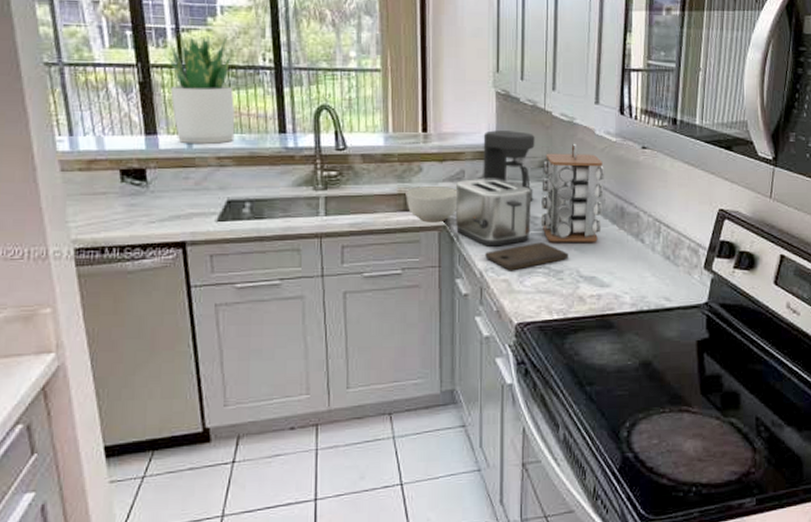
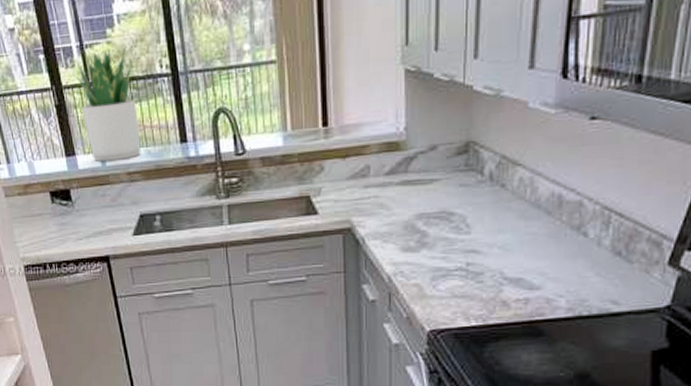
bowl: present [405,186,456,223] -> none [307,185,361,226]
toaster: present [455,178,532,246] -> none [360,171,448,249]
coffee maker: present [483,130,535,201] -> none [390,114,451,195]
cutting board: present [485,242,569,271] -> none [394,241,491,275]
spice rack: present [540,143,605,242] -> none [457,121,540,241]

